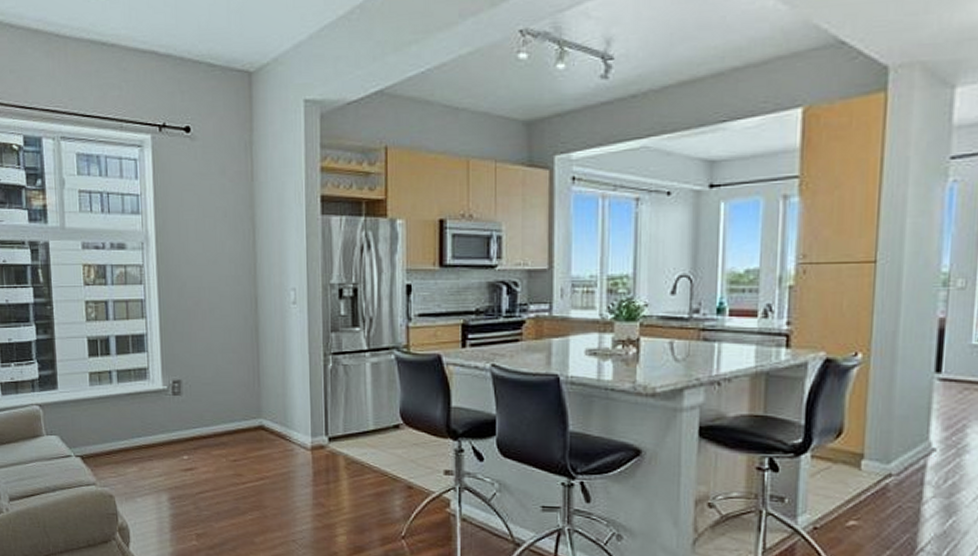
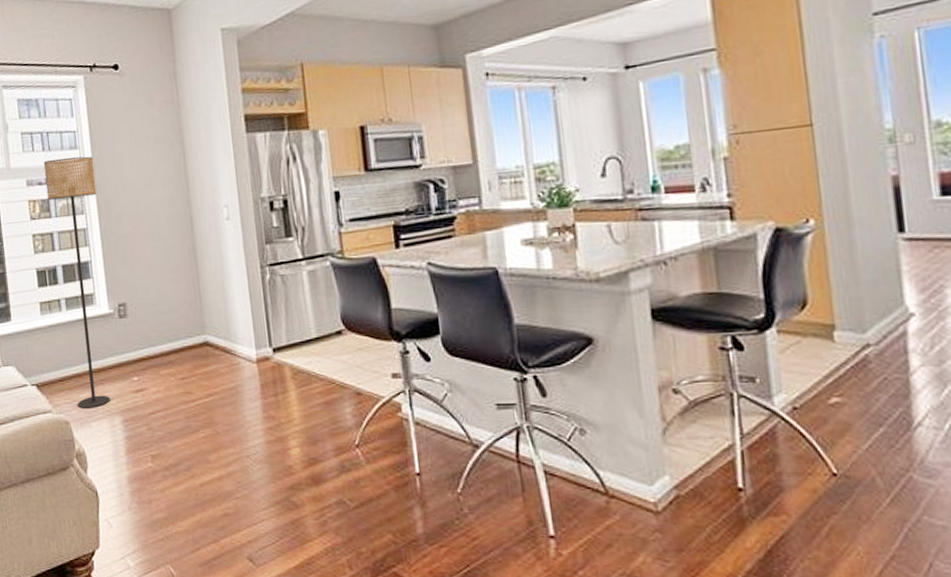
floor lamp: none [101,222,158,484] -> present [43,156,110,409]

